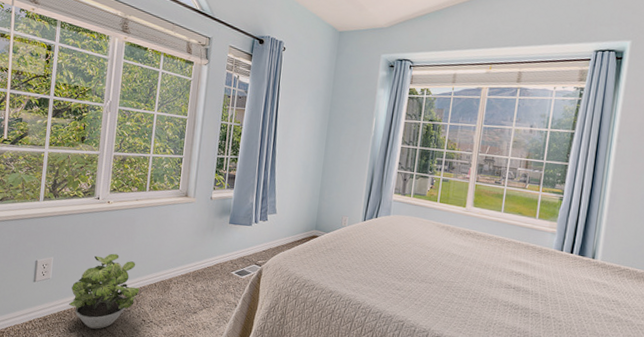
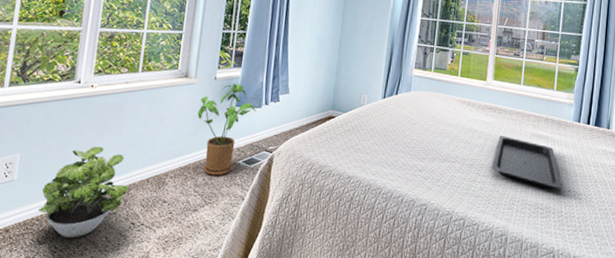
house plant: none [196,203,247,284] -> present [197,83,257,176]
serving tray: none [468,261,542,315] -> present [491,136,563,189]

